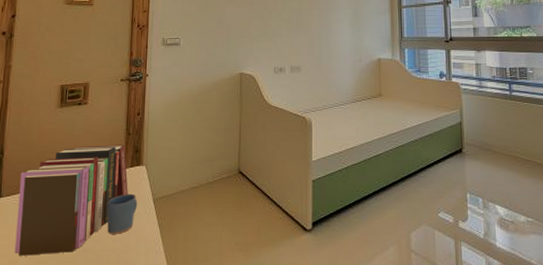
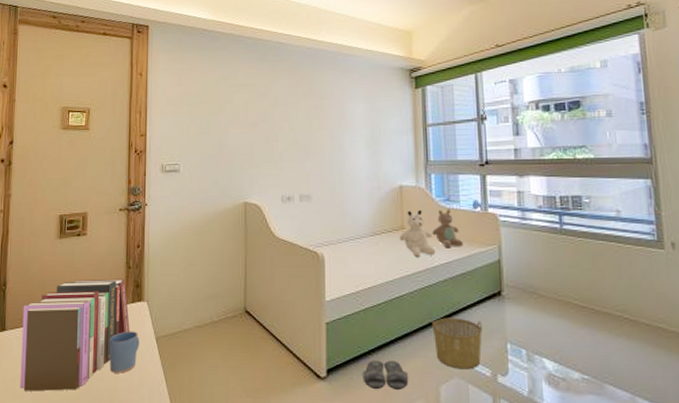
slippers: none [344,212,384,238] -> present [363,360,409,389]
stuffed animal: none [377,79,408,120] -> present [399,209,436,257]
basket: none [404,172,447,218] -> present [432,317,482,370]
teddy bear: none [405,78,431,113] -> present [432,209,464,248]

